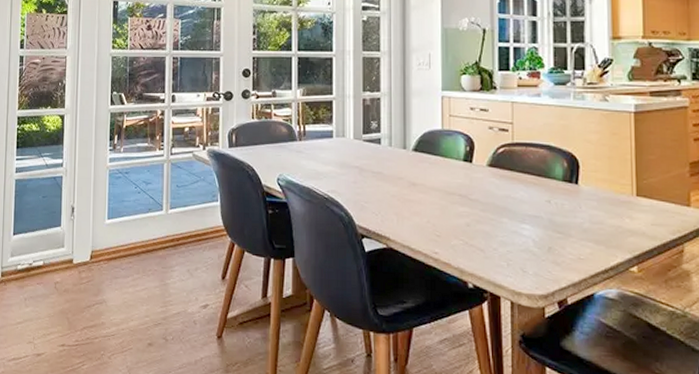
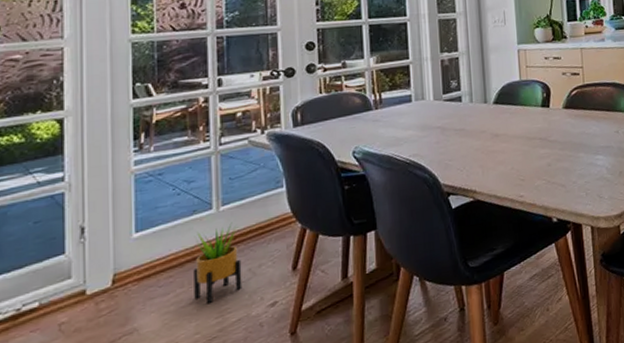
potted plant: none [146,225,182,294] -> present [193,222,242,305]

